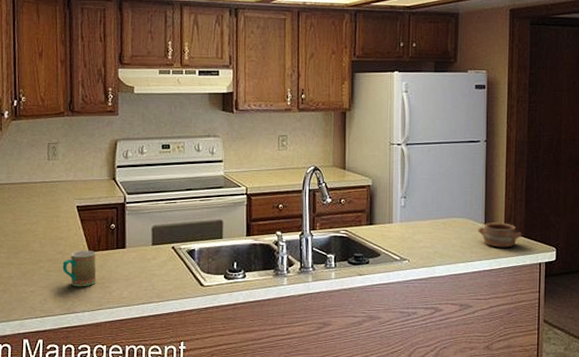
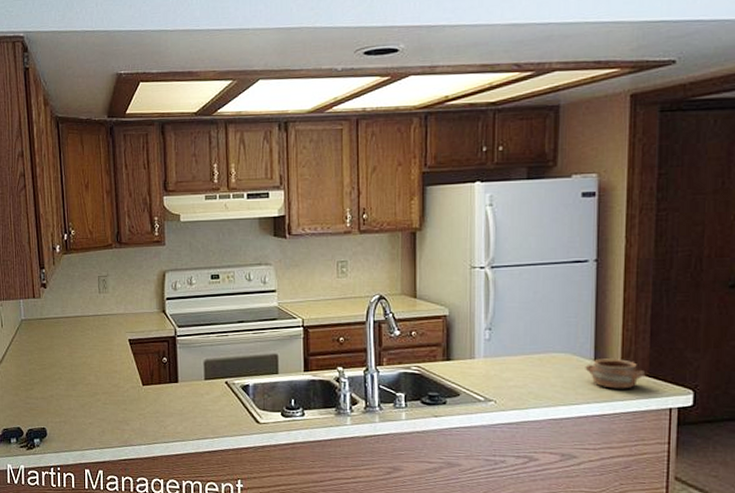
mug: present [62,251,97,287] -> none [118,384,151,421]

